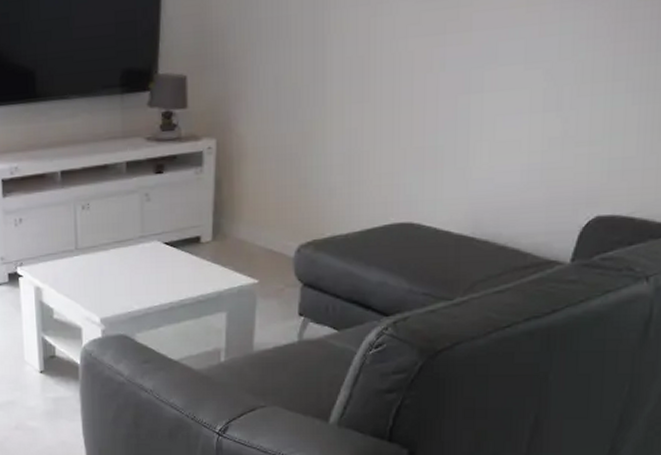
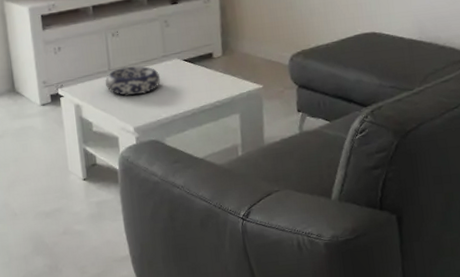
decorative bowl: none [70,247,136,282] -> present [104,66,161,96]

